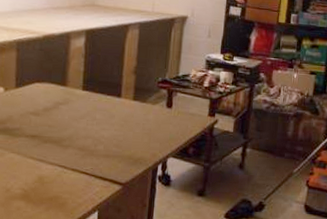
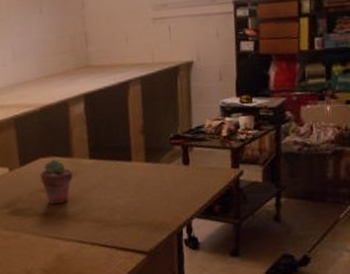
potted succulent: none [33,85,66,128] -> present [40,159,73,204]

